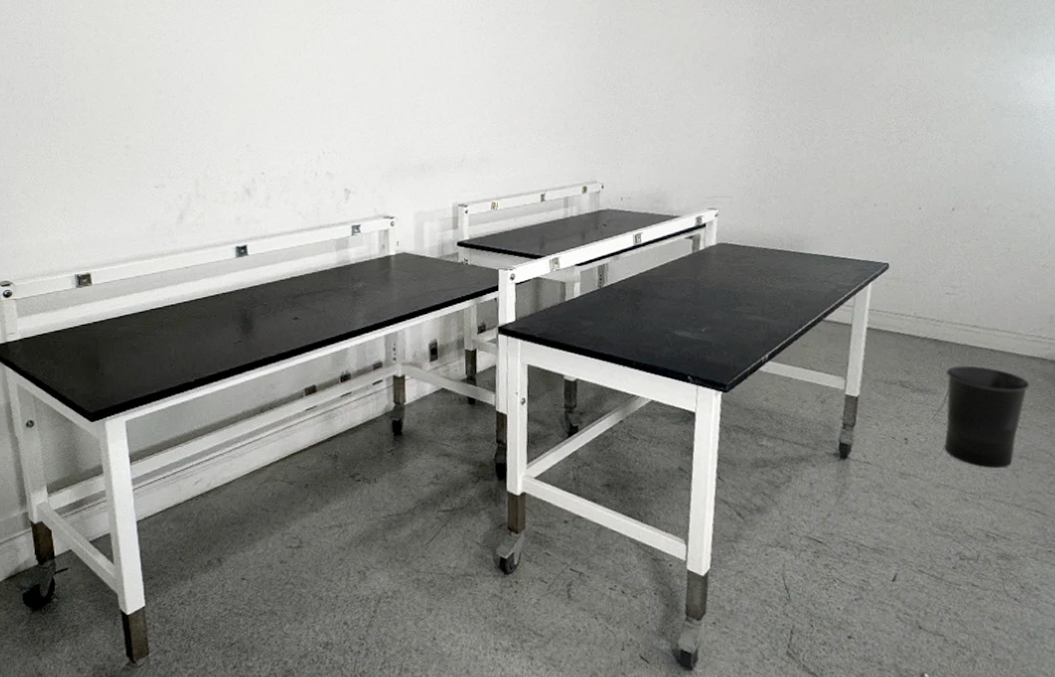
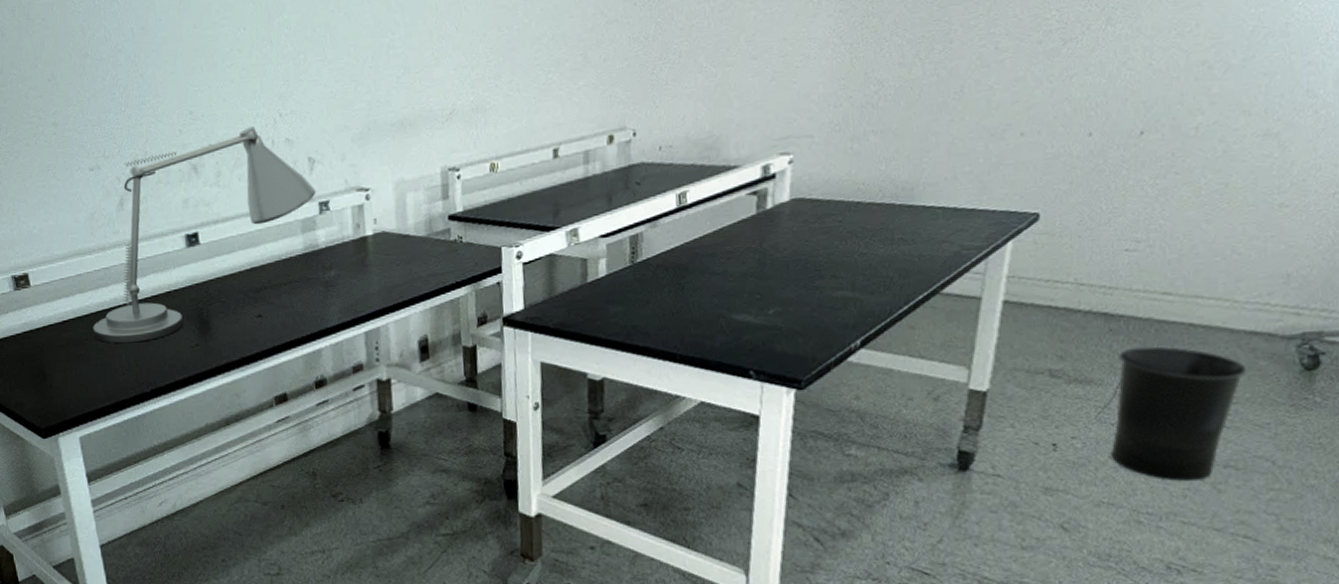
desk lamp: none [146,160,350,338] -> present [93,126,316,344]

